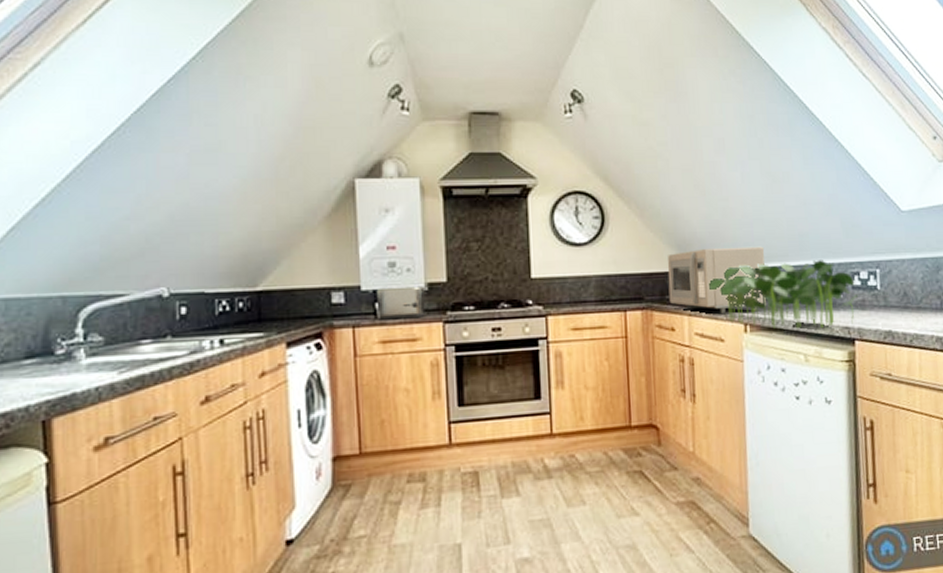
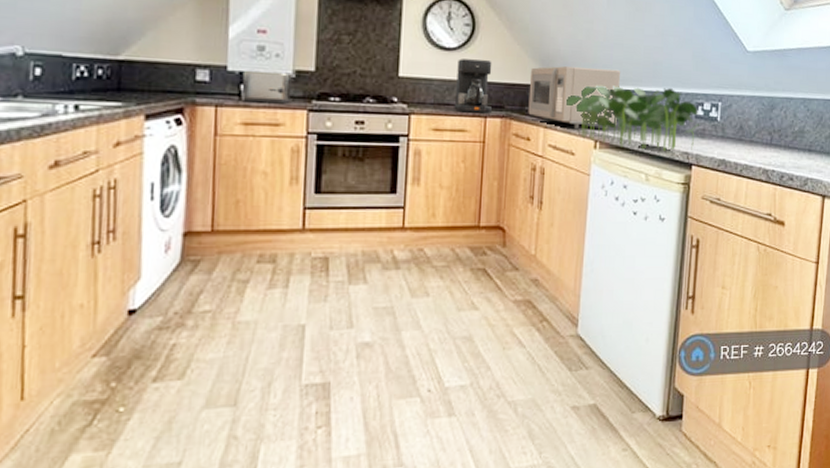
coffee maker: none [590,252,631,308] -> present [454,58,492,114]

